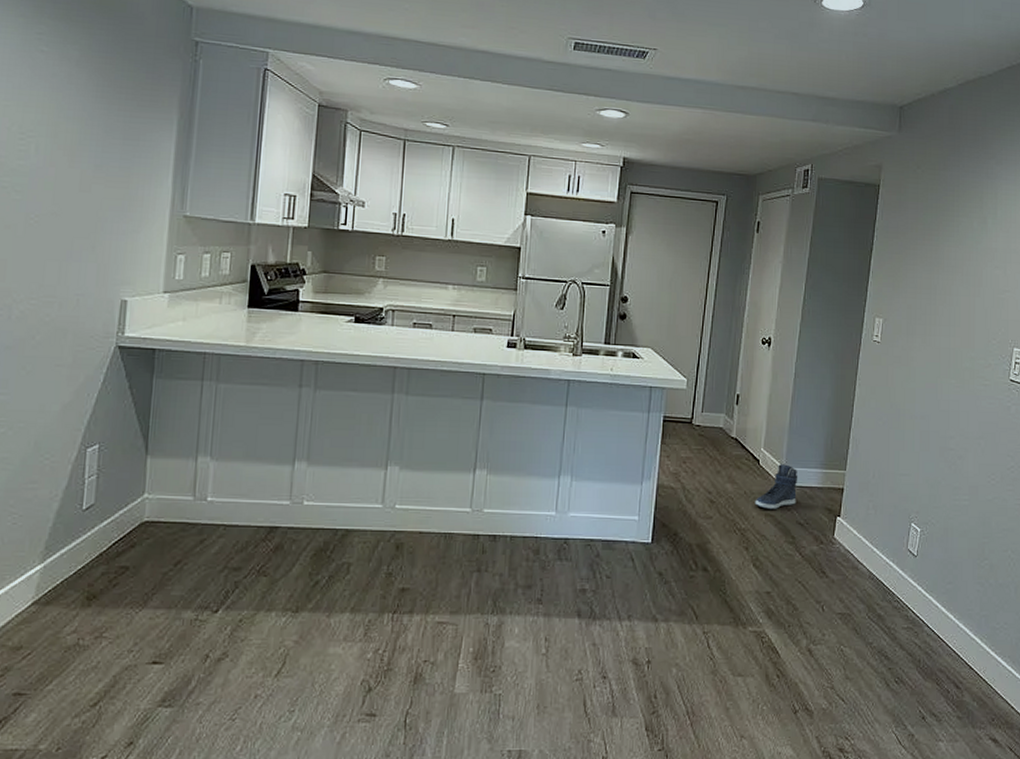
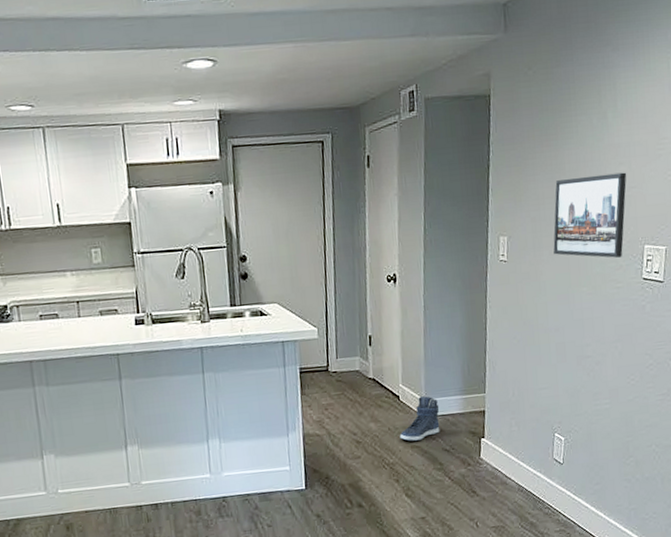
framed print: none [926,273,1002,356] -> present [553,172,627,258]

